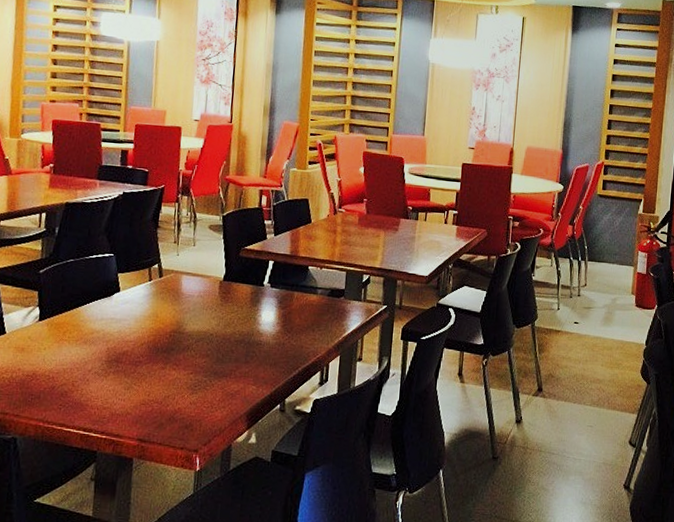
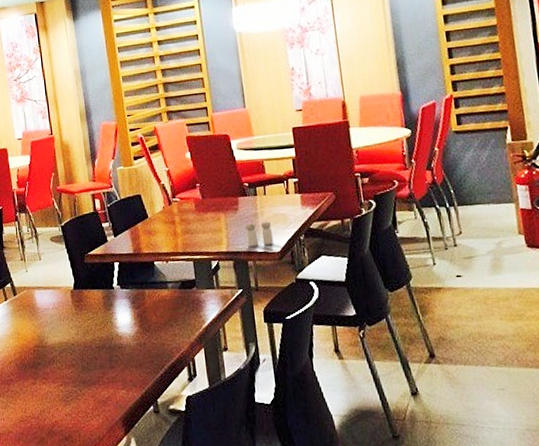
salt and pepper shaker: none [400,245,425,269] -> present [245,222,274,247]

